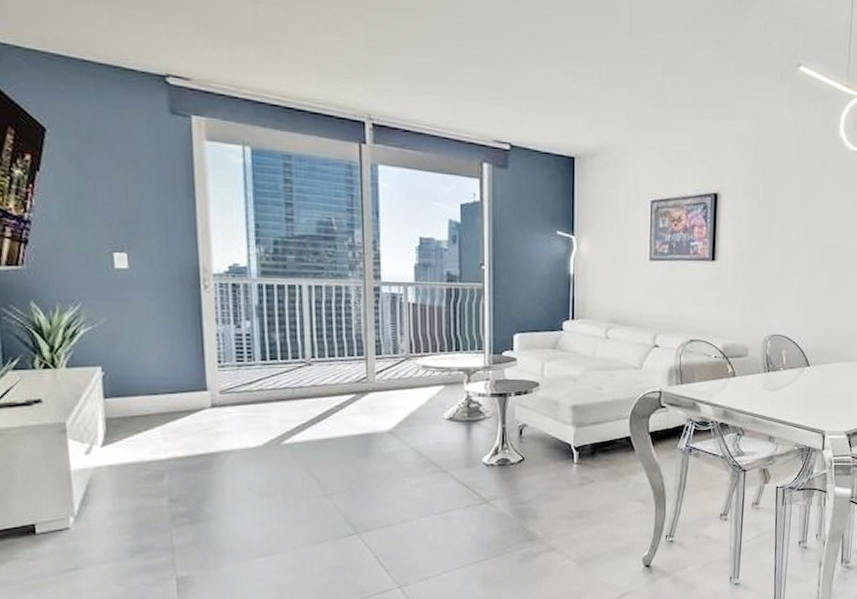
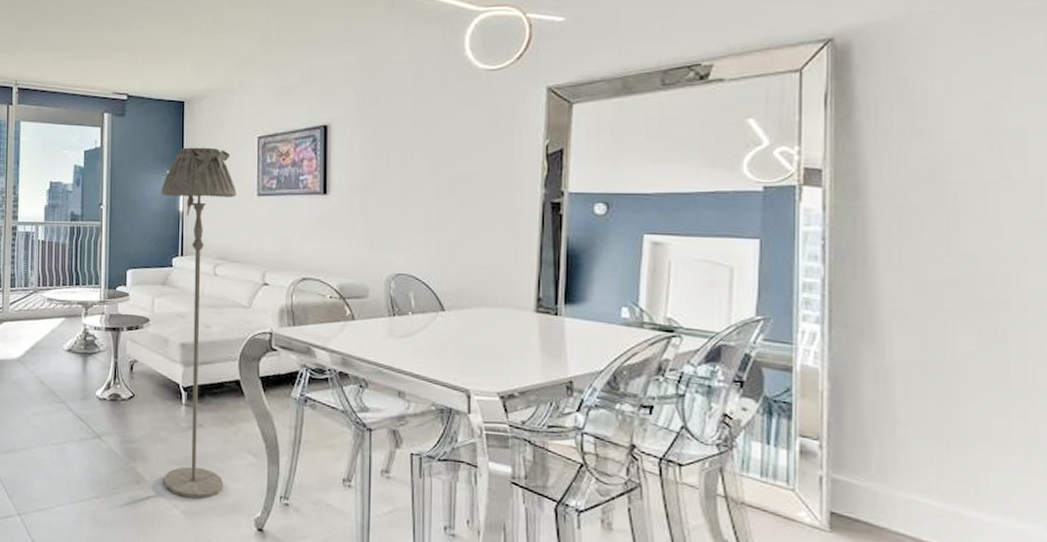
floor lamp: none [550,207,629,547] -> present [161,147,237,499]

